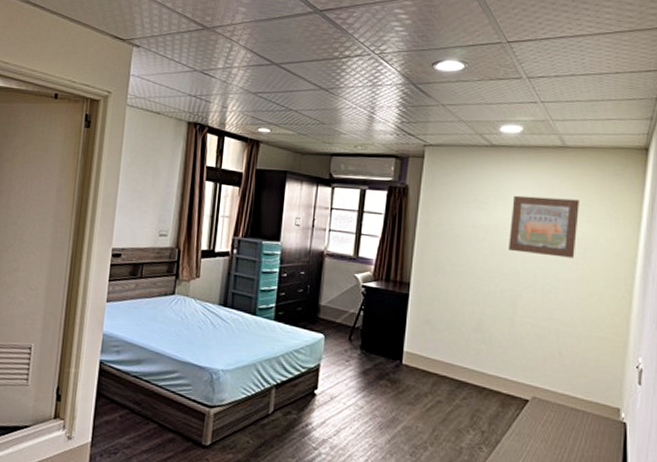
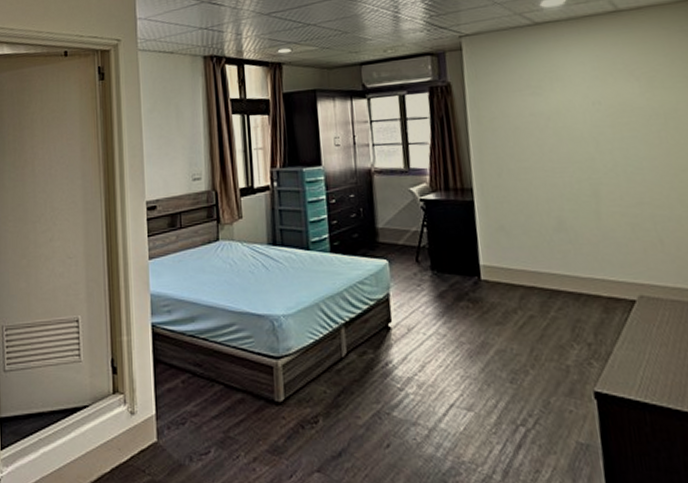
wall art: present [509,195,580,258] -> none [570,66,655,136]

